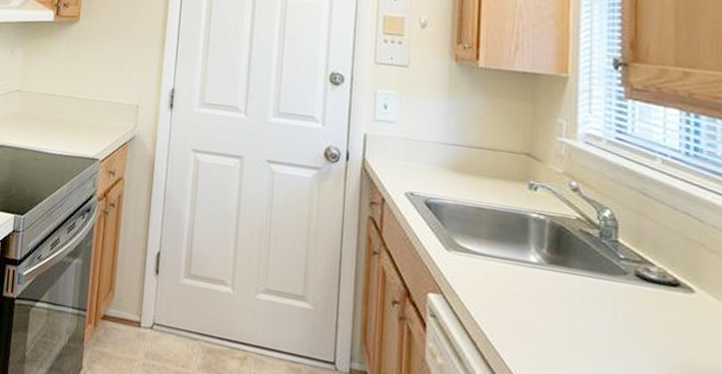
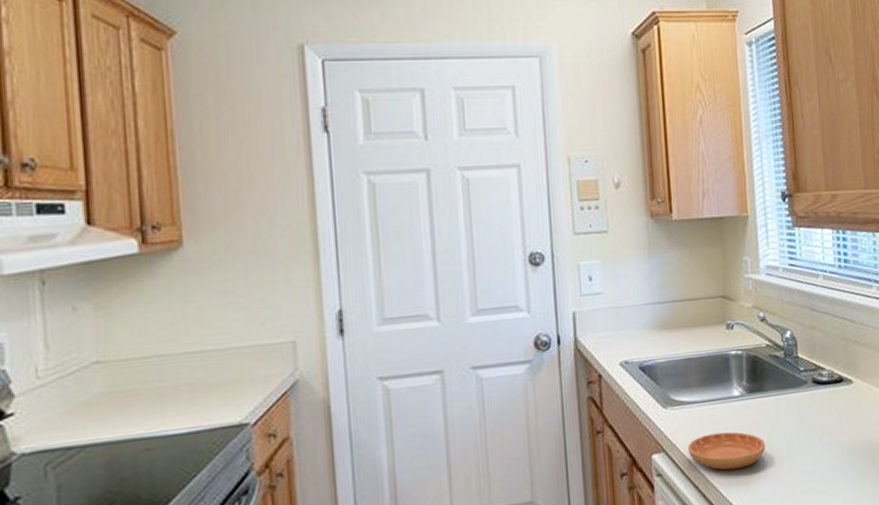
saucer: none [468,291,565,343] -> present [687,431,766,470]

